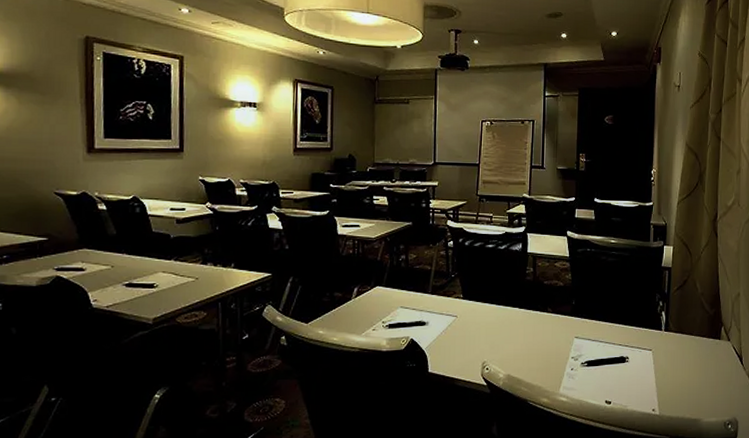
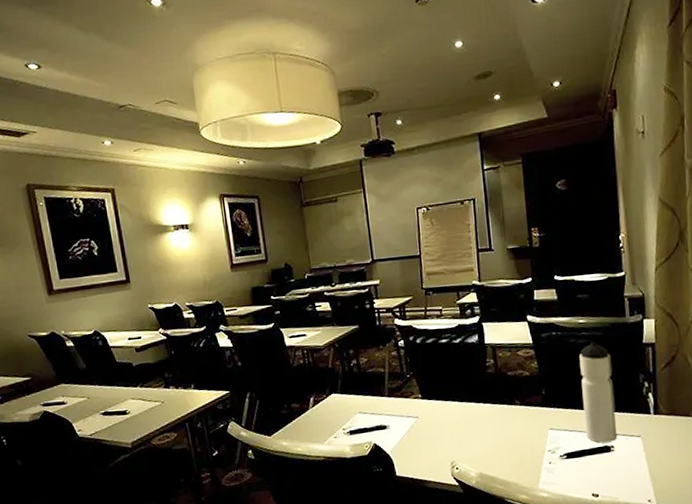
water bottle: none [606,260,634,354] -> present [579,341,618,443]

